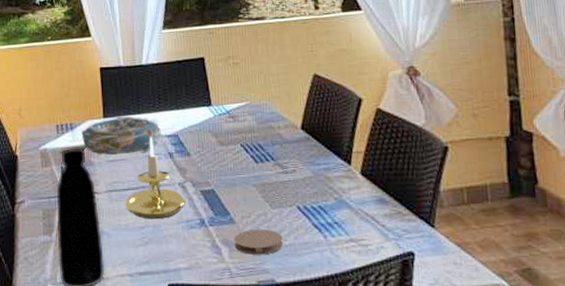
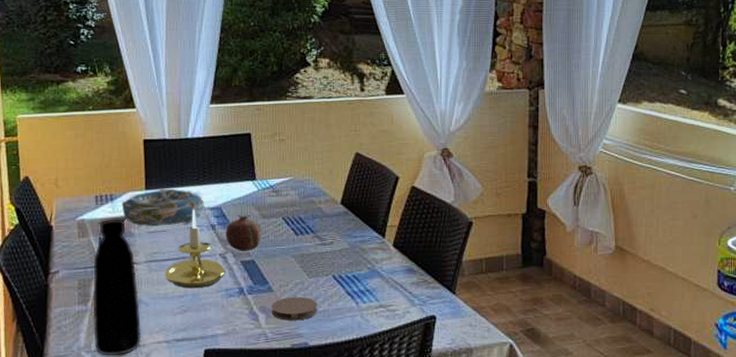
fruit: none [184,142,221,181] -> present [226,215,263,252]

